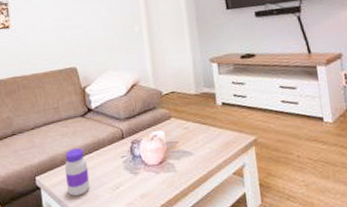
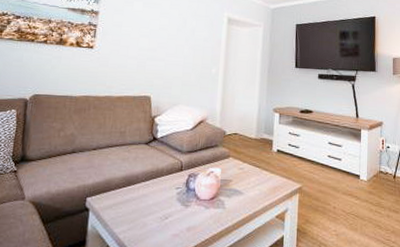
jar: present [65,148,90,196] -> none [116,174,143,222]

